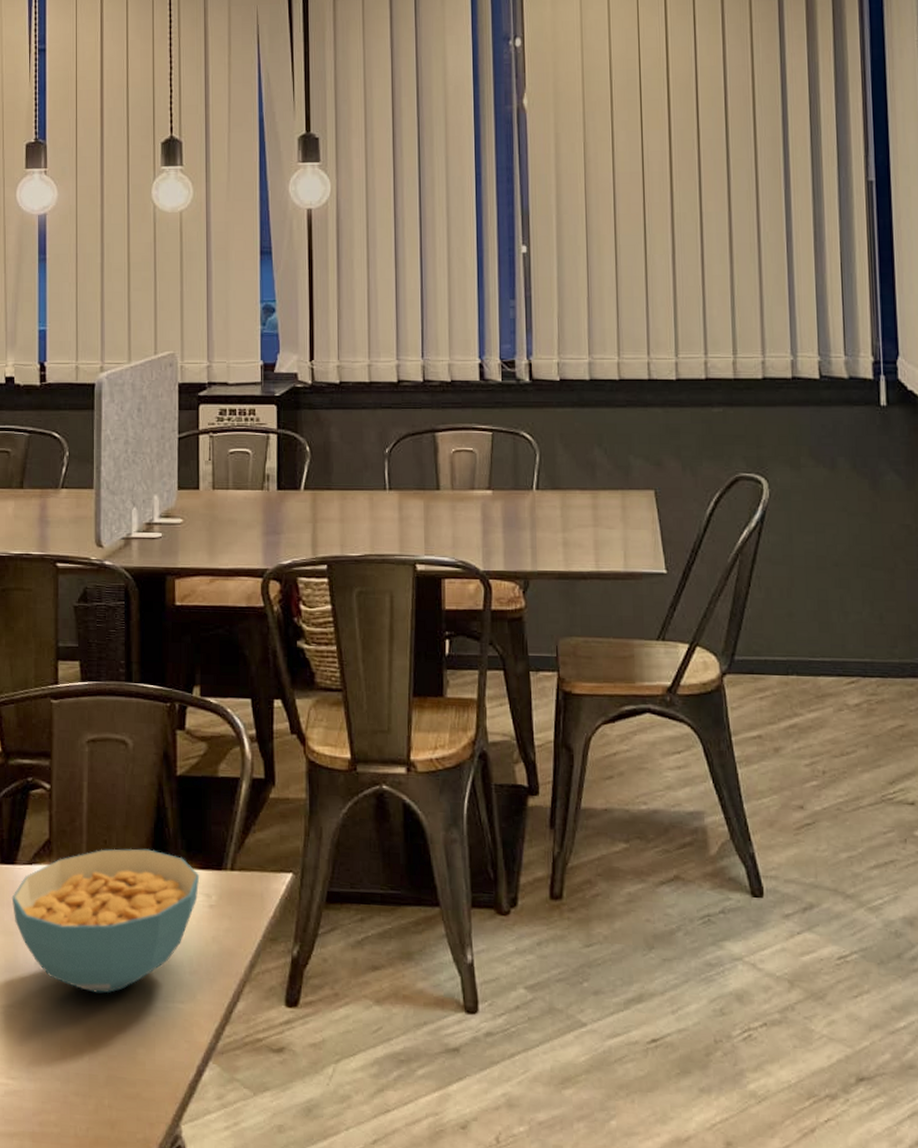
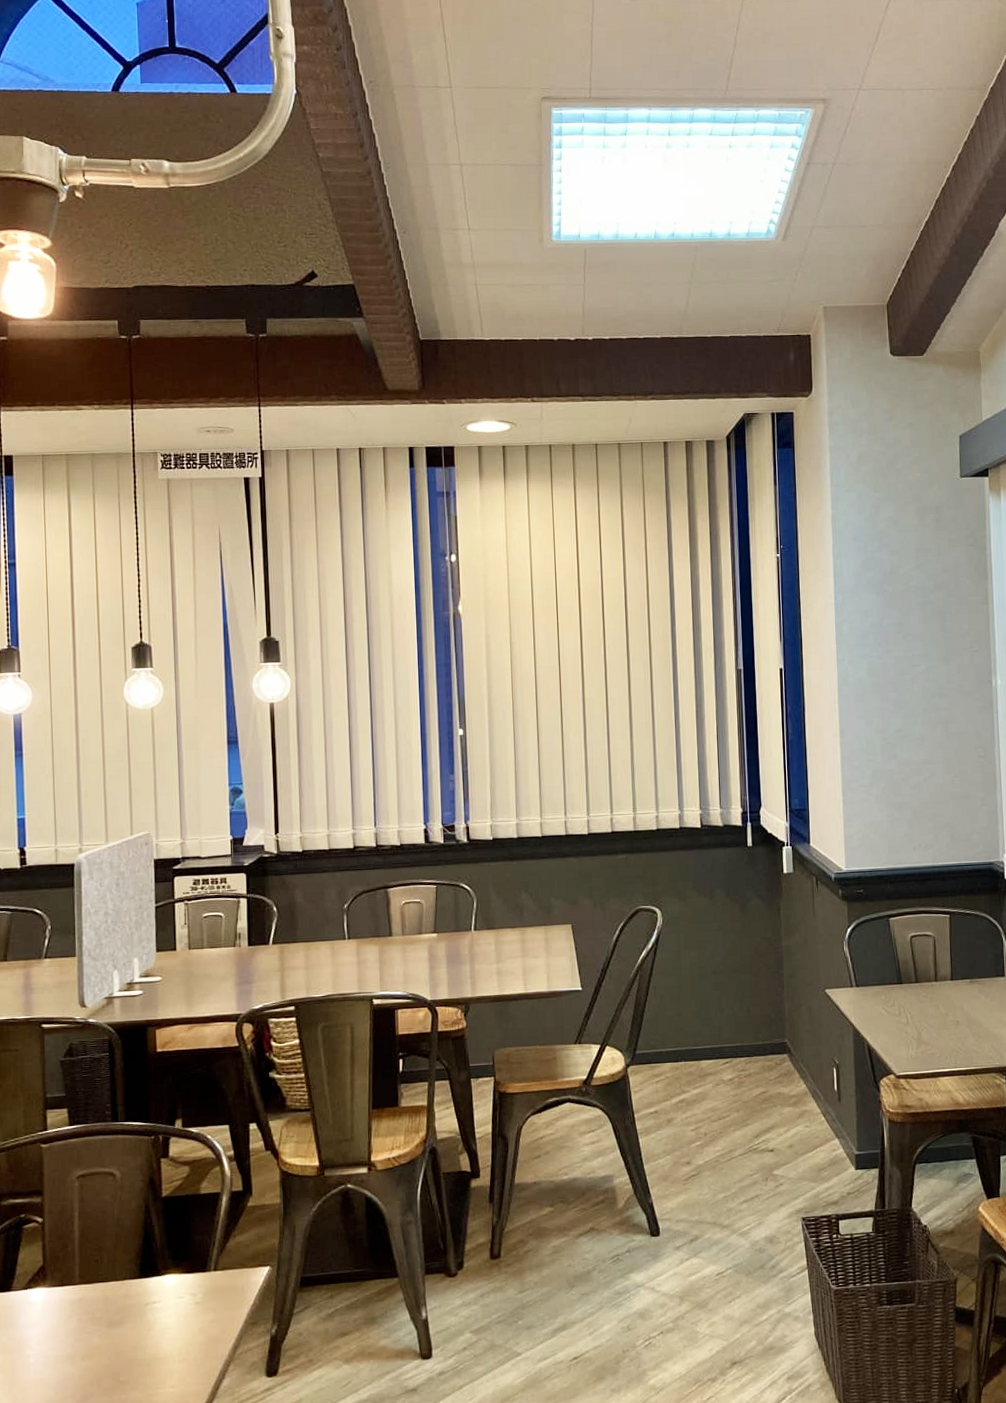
cereal bowl: present [11,848,200,994] -> none [8,1262,186,1391]

